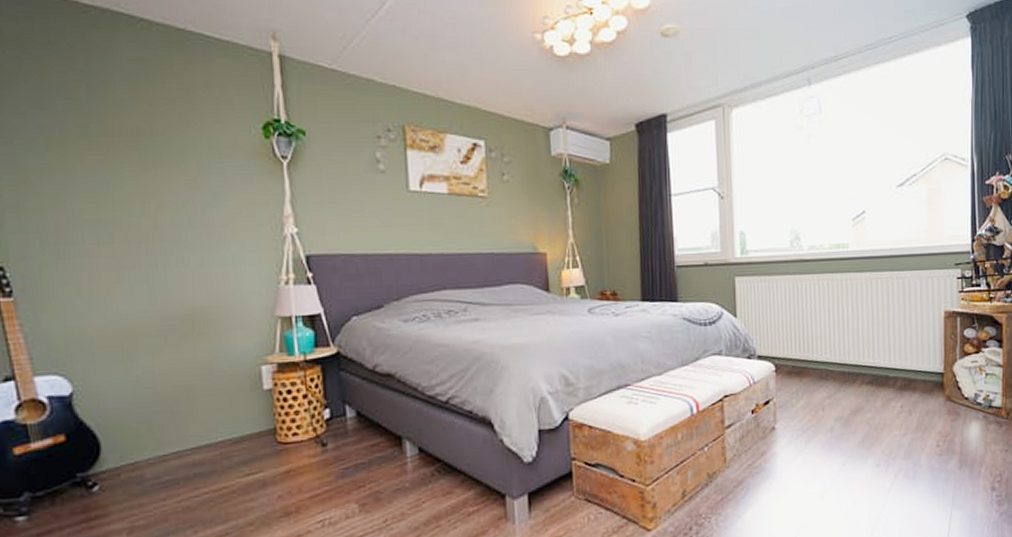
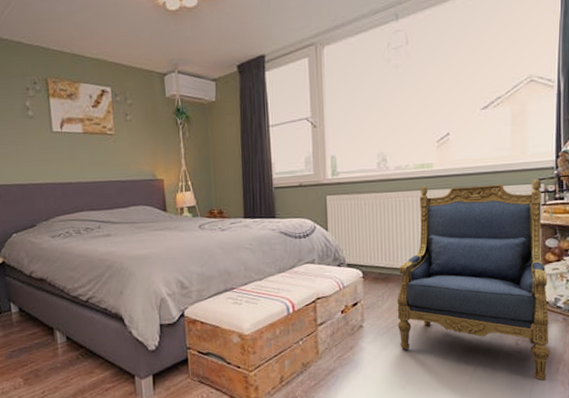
armchair: none [812,263,972,486] -> present [397,179,550,381]

